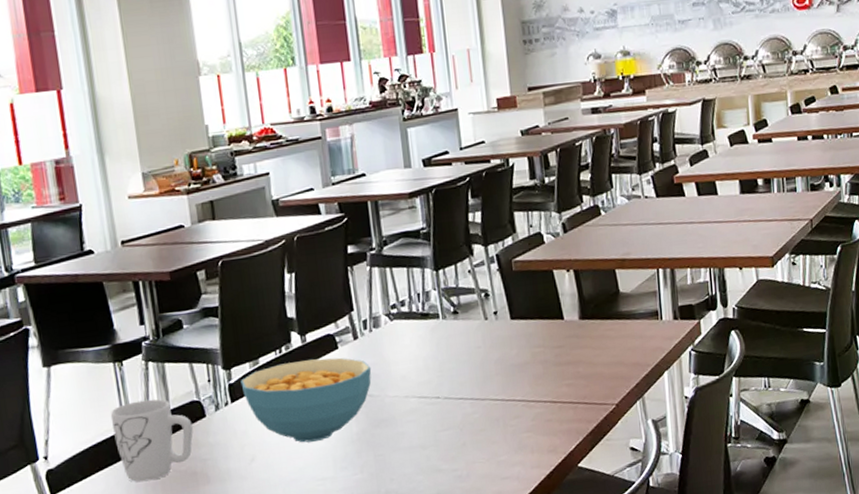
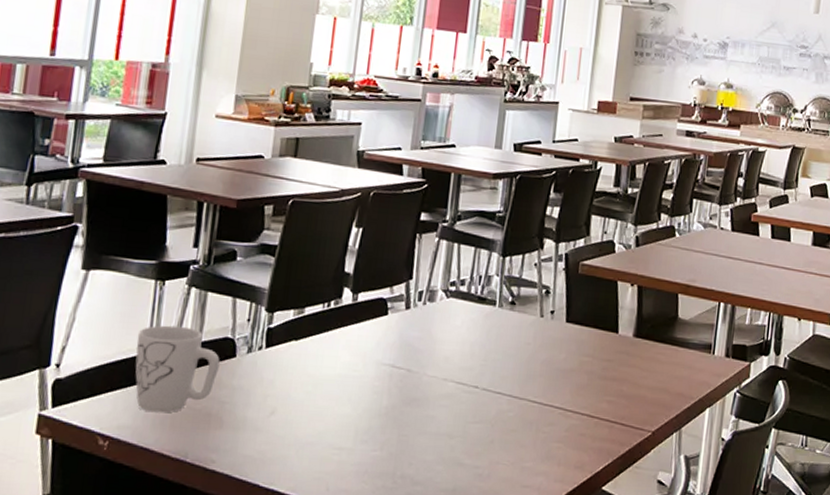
cereal bowl: present [240,357,372,443] -> none [280,318,417,407]

